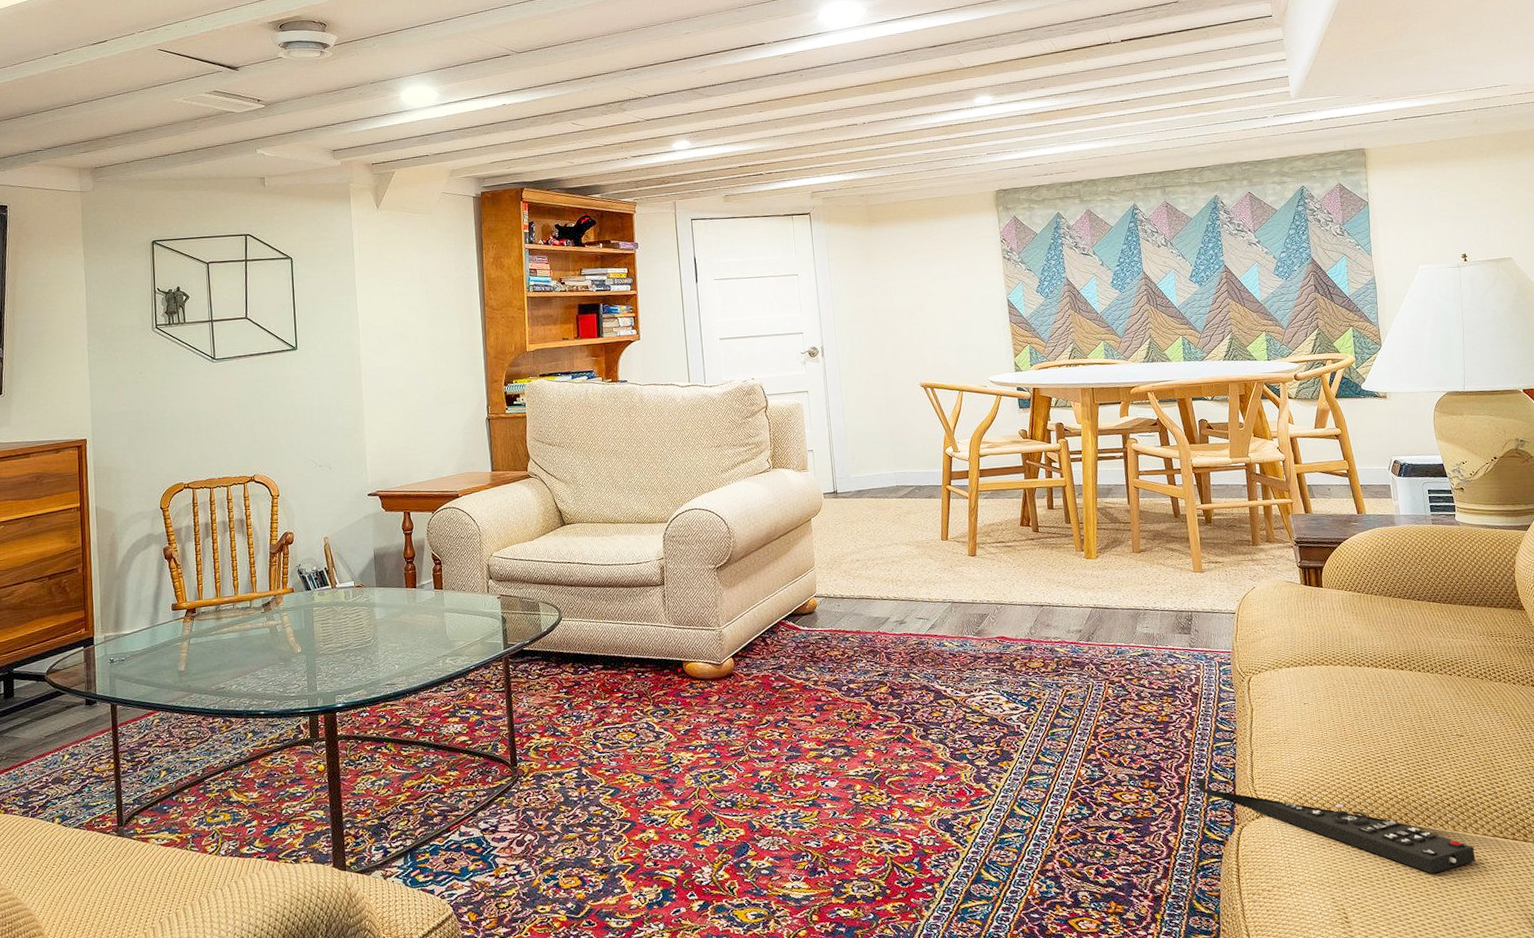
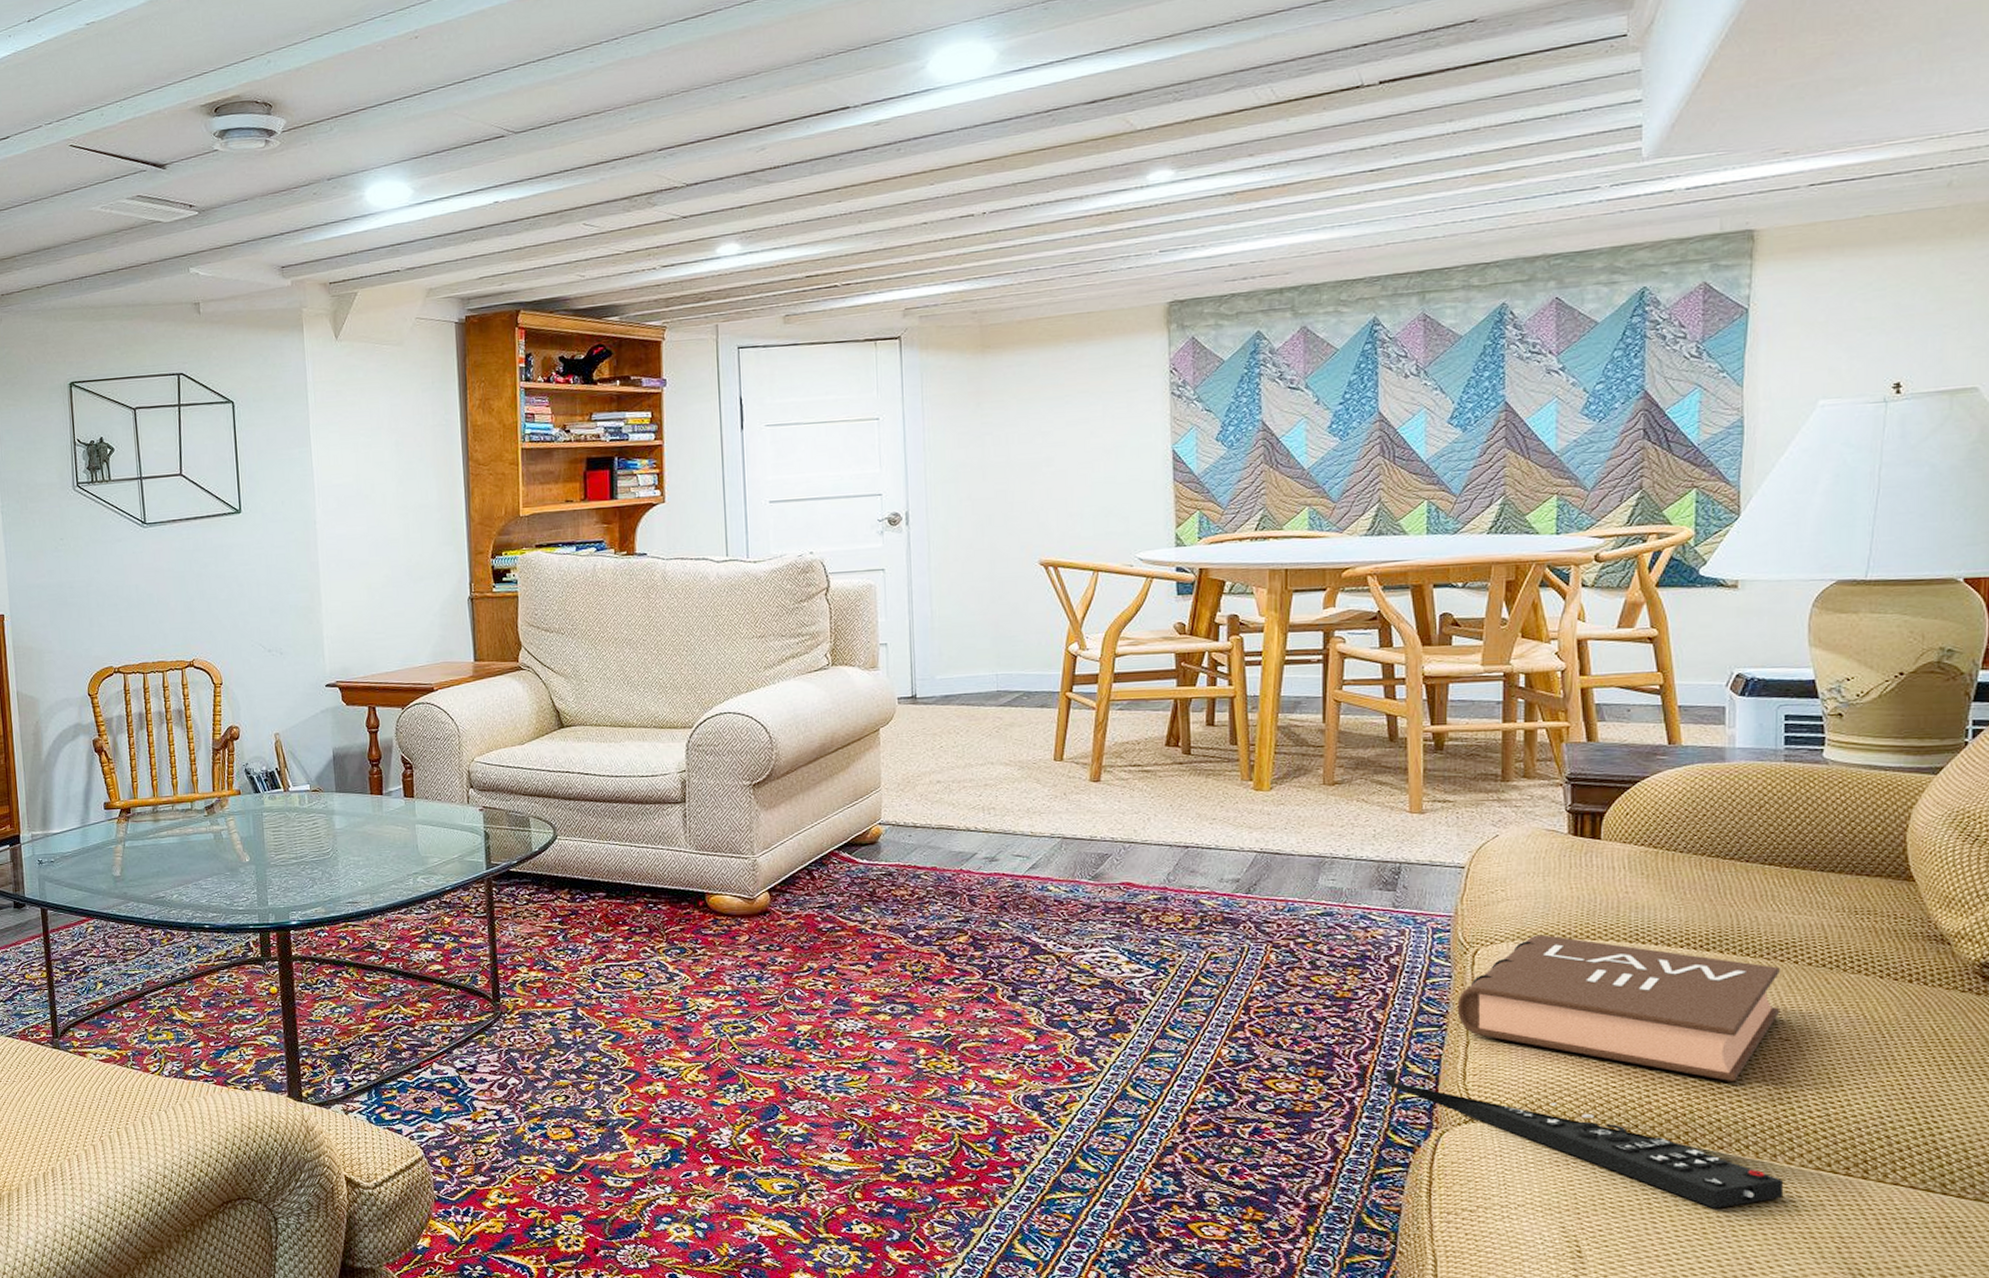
book: none [1241,663,1455,772] -> present [1457,934,1781,1082]

